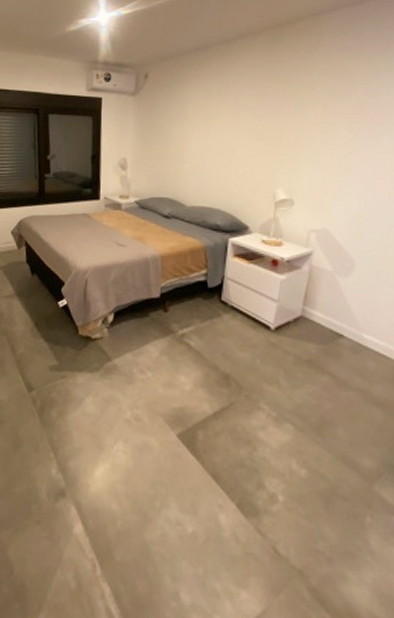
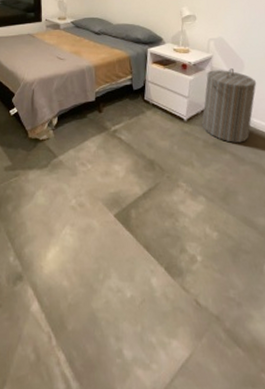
laundry hamper: none [294,269,371,363] -> present [202,69,257,143]

